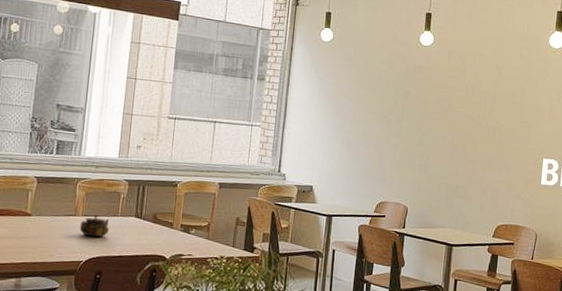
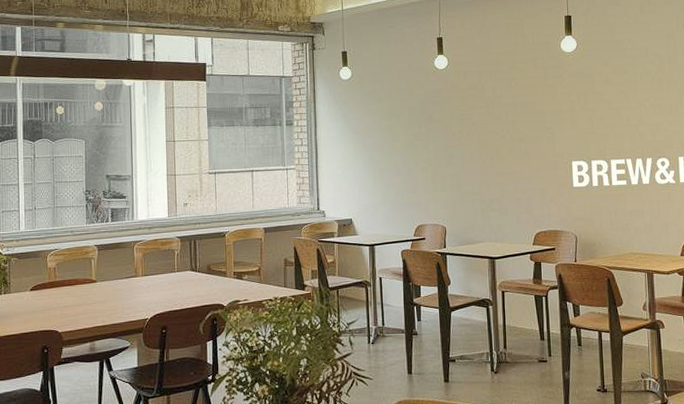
teapot: present [79,215,109,238] -> none [141,273,168,295]

